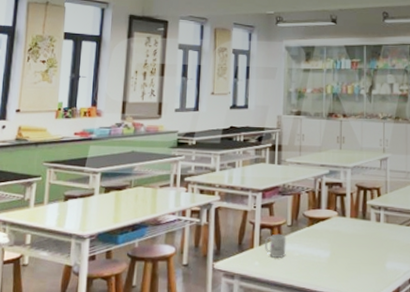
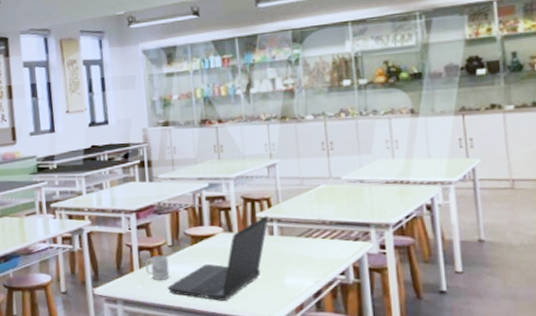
laptop computer: none [282,204,377,281] -> present [167,216,269,301]

